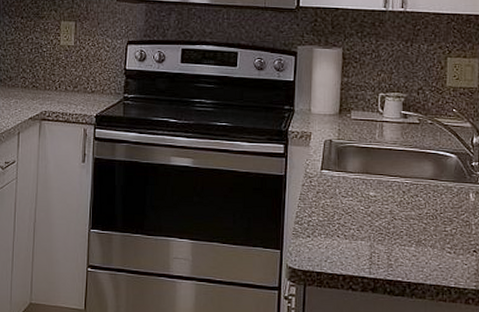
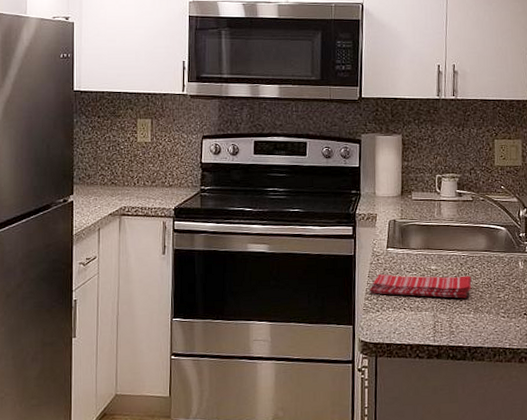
dish towel: none [300,198,415,230] -> present [369,274,472,299]

